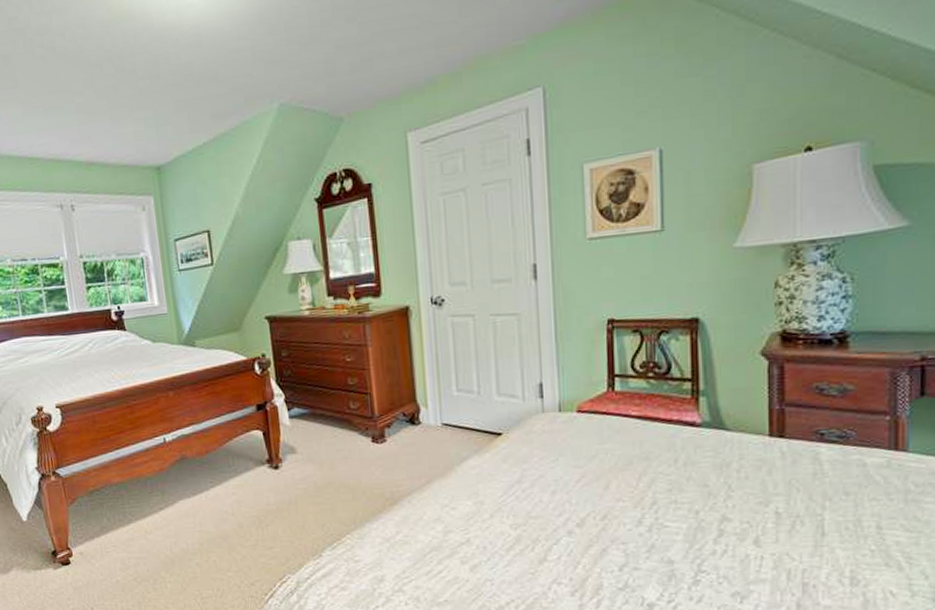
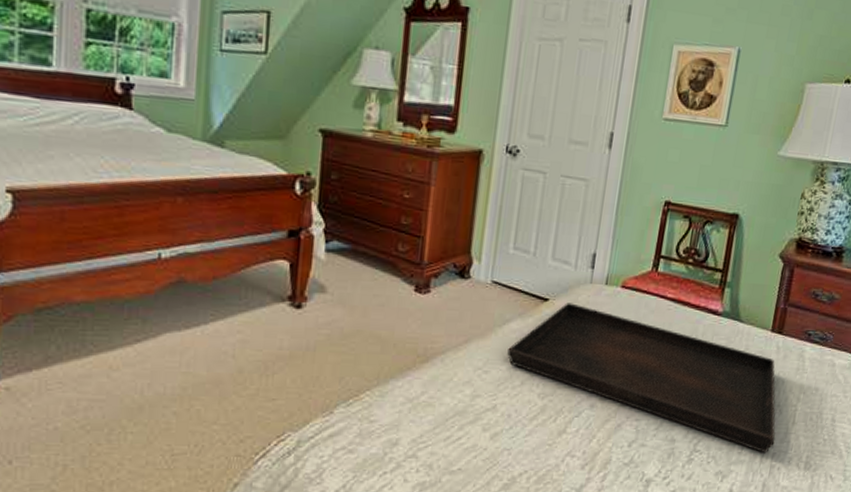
serving tray: none [471,434,802,570] -> present [507,303,776,454]

